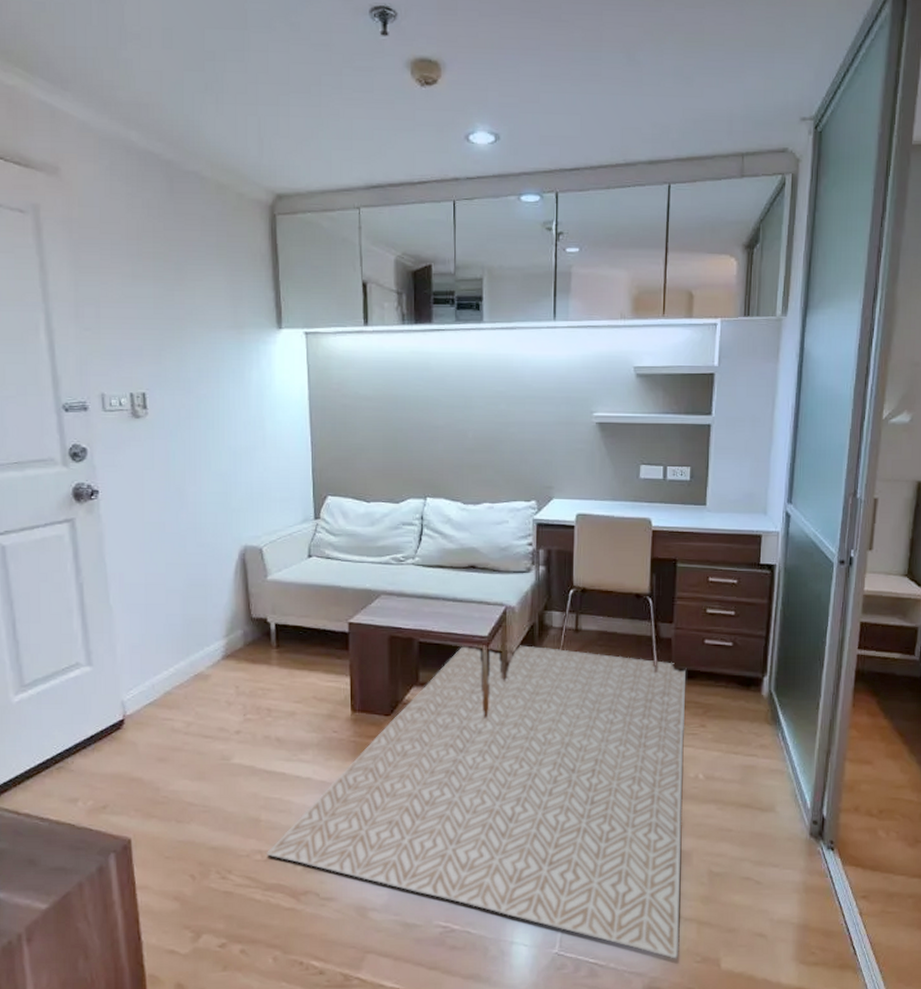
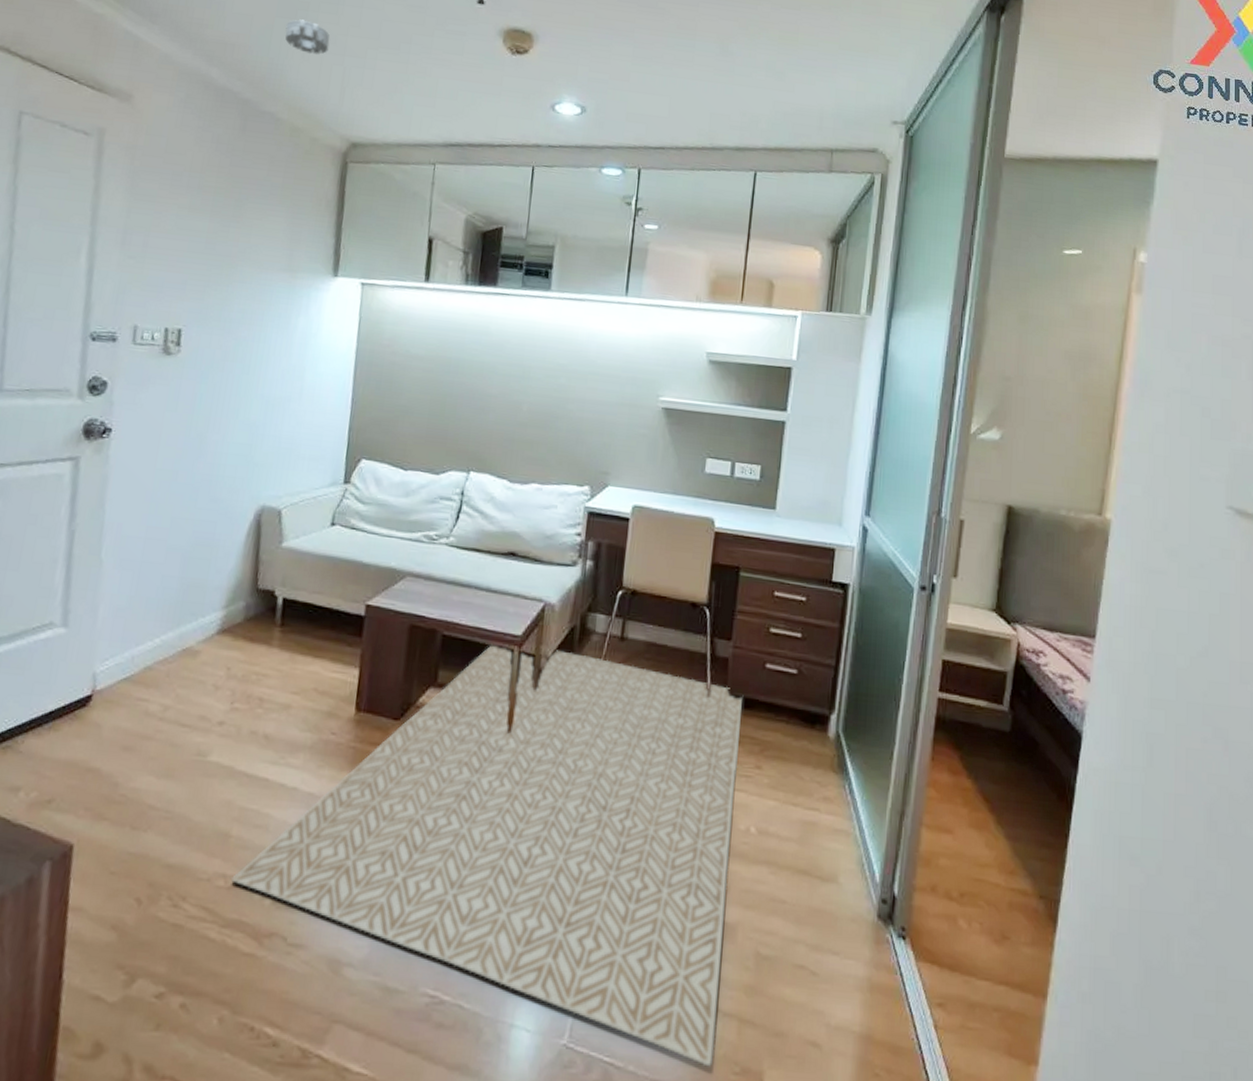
smoke detector: none [196,71,241,106] -> present [285,19,330,55]

